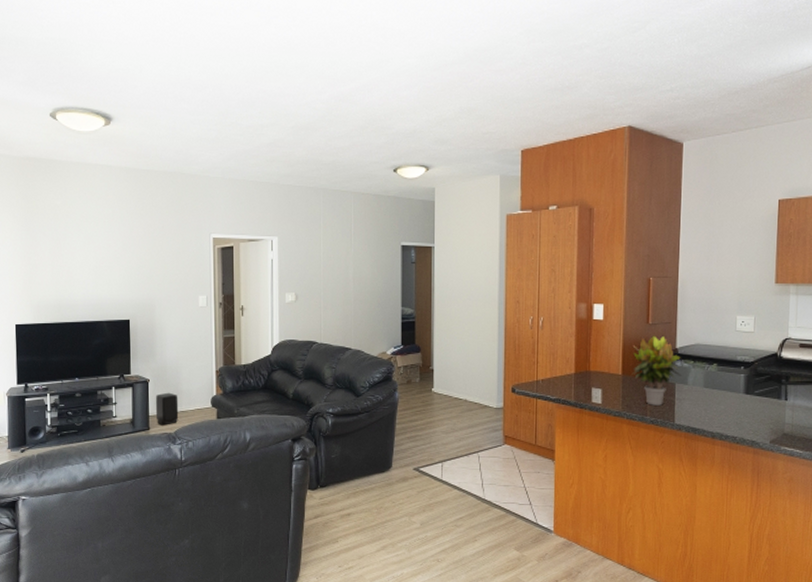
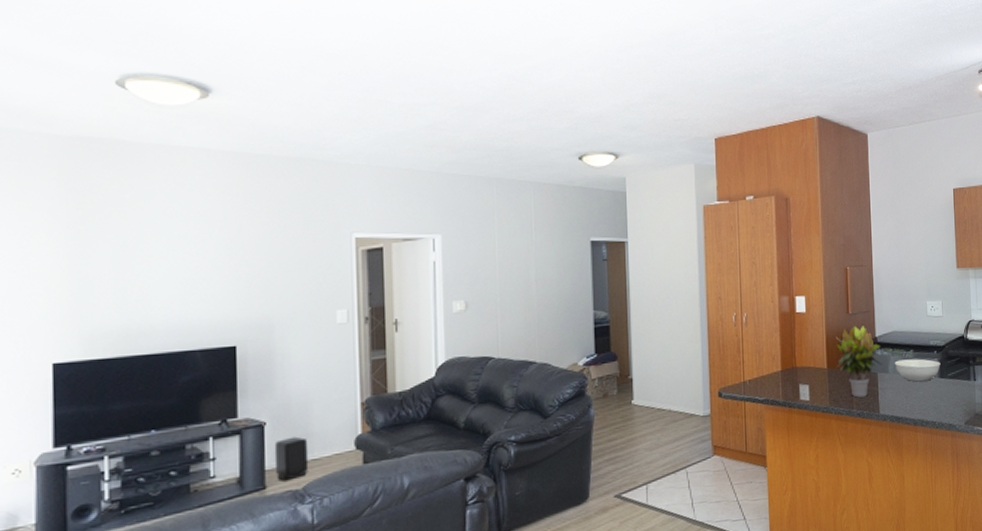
bowl: none [694,373,747,396] -> present [894,358,941,382]

